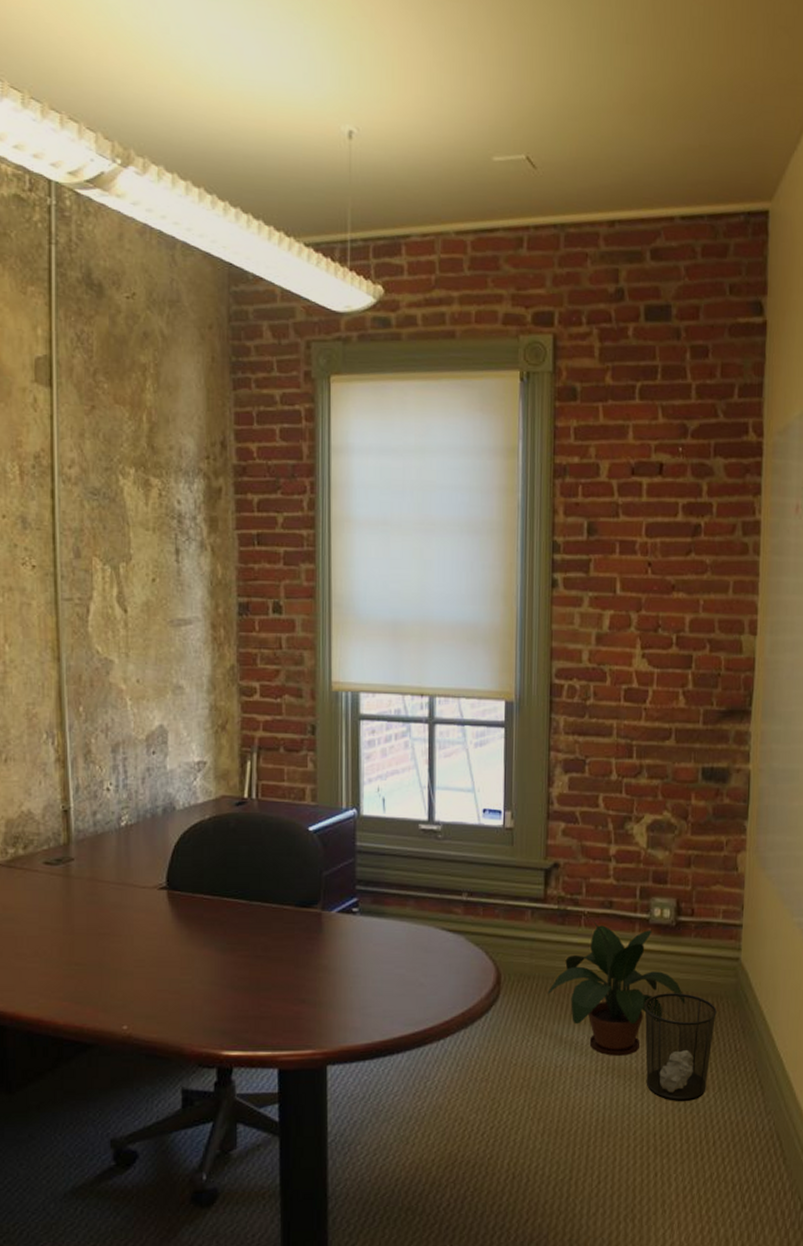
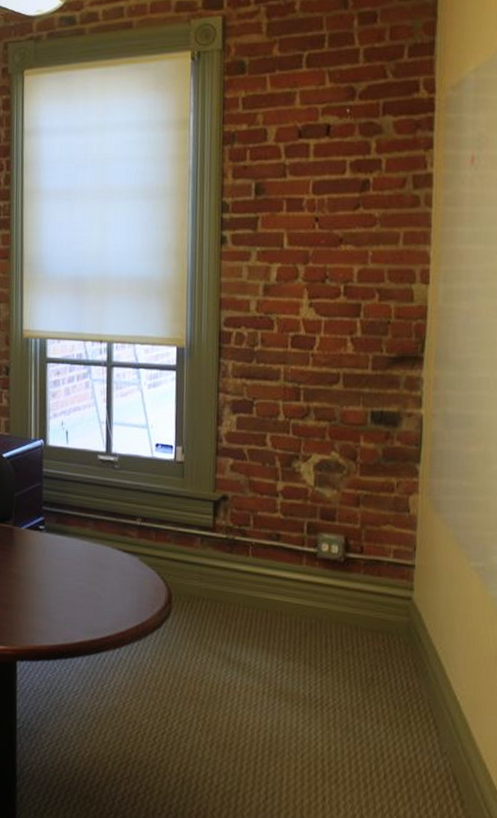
potted plant: present [547,914,686,1057] -> none [216,544,355,682]
waste bin: present [644,993,717,1102] -> none [312,625,388,733]

